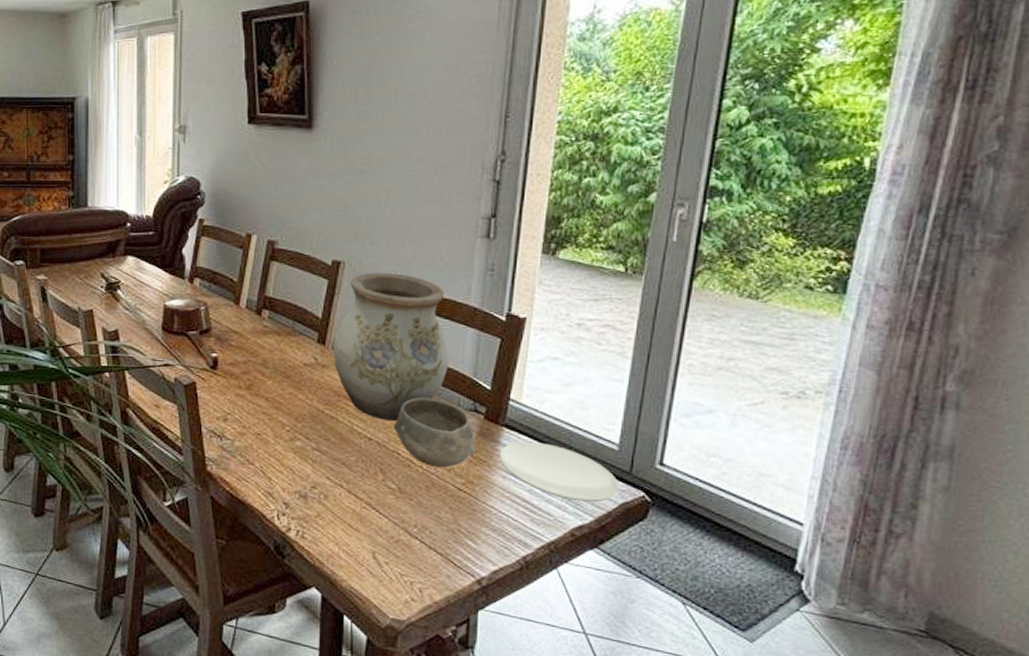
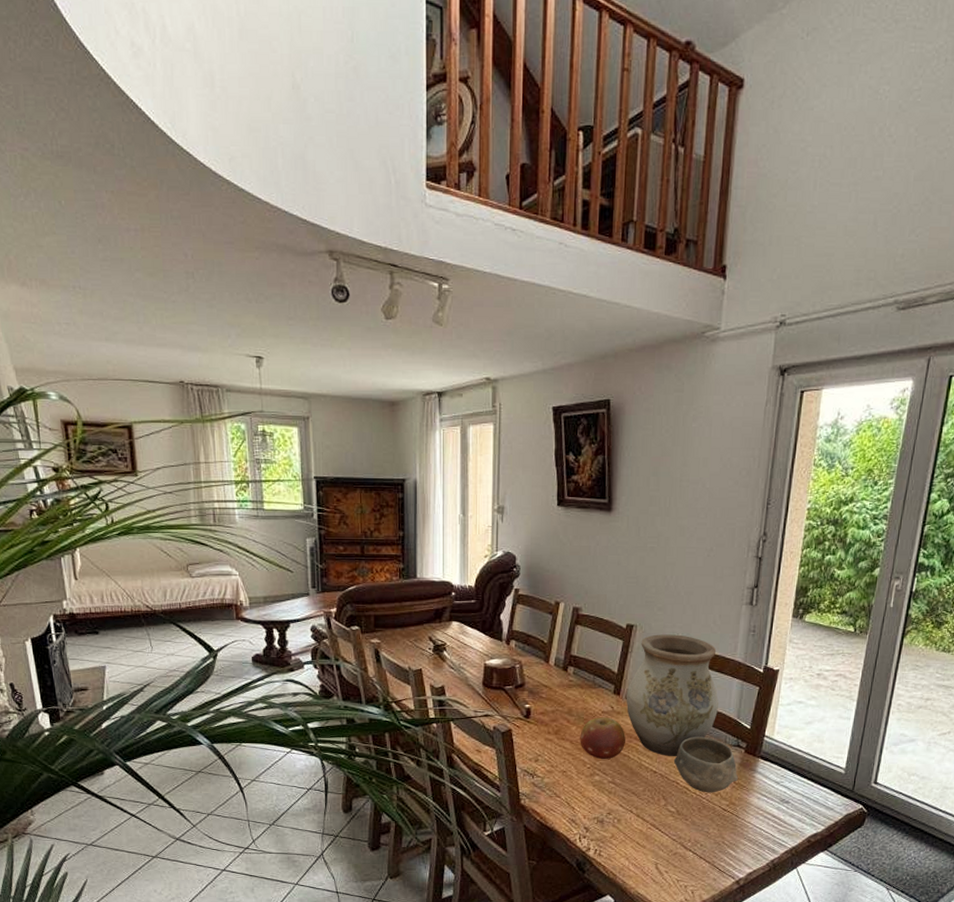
fruit: none [277,370,333,421] -> present [580,717,626,759]
plate: present [500,441,619,502] -> none [756,769,845,815]

